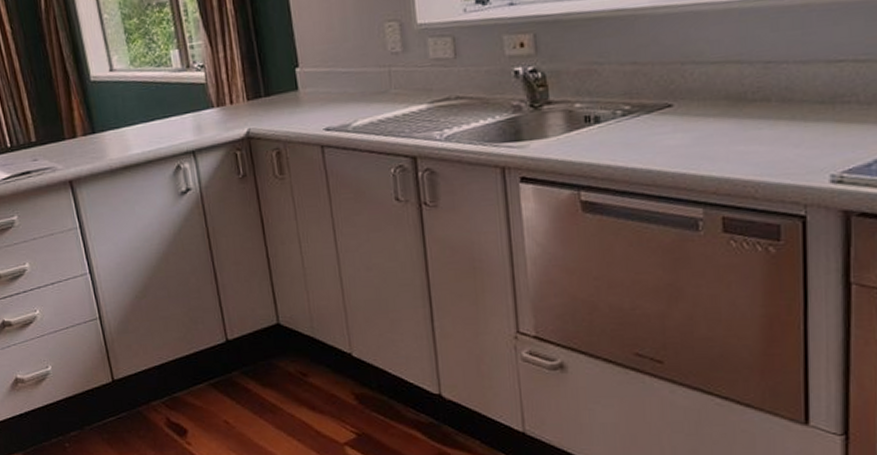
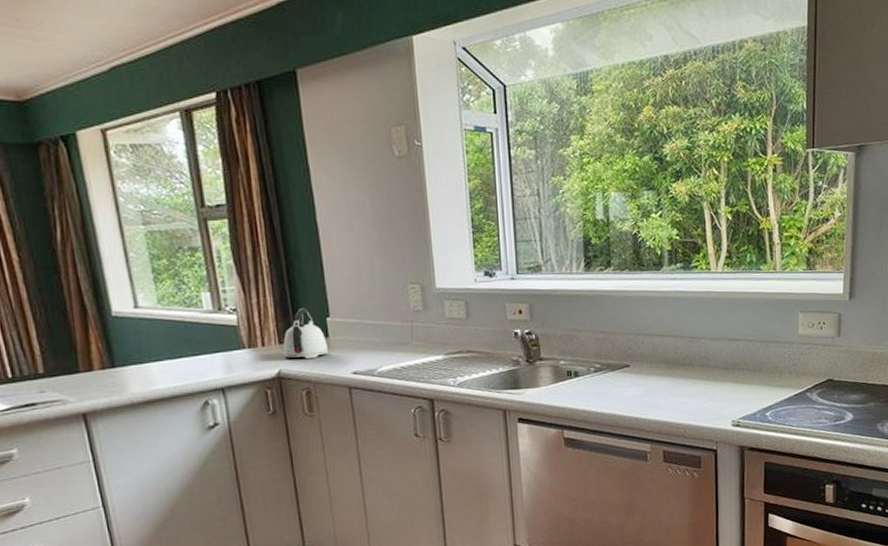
kettle: none [252,58,299,116] -> present [283,307,329,358]

